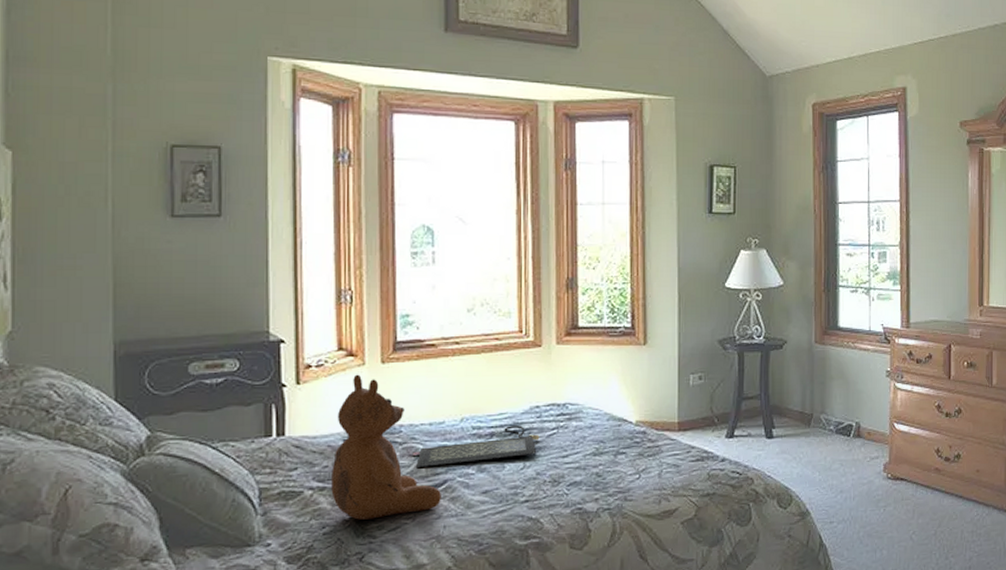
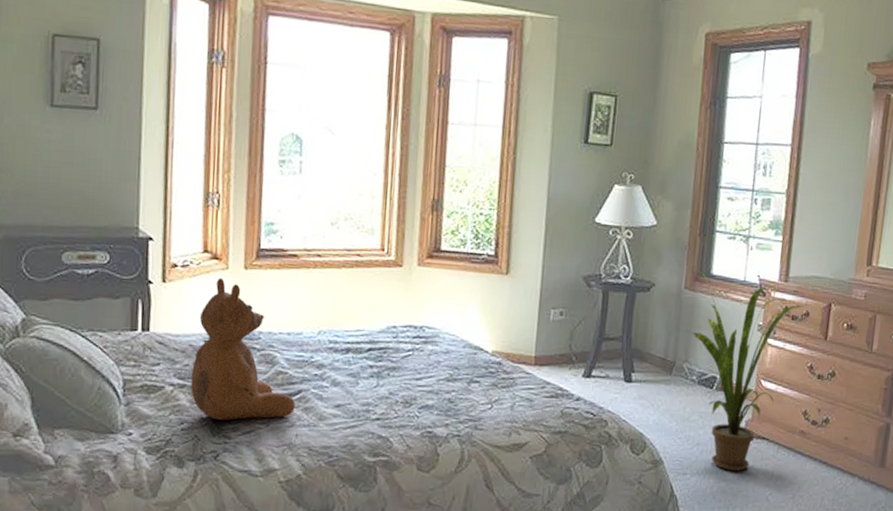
clutch bag: present [412,425,540,467] -> none [269,343,395,376]
house plant: none [826,323,925,514] -> present [693,269,803,471]

